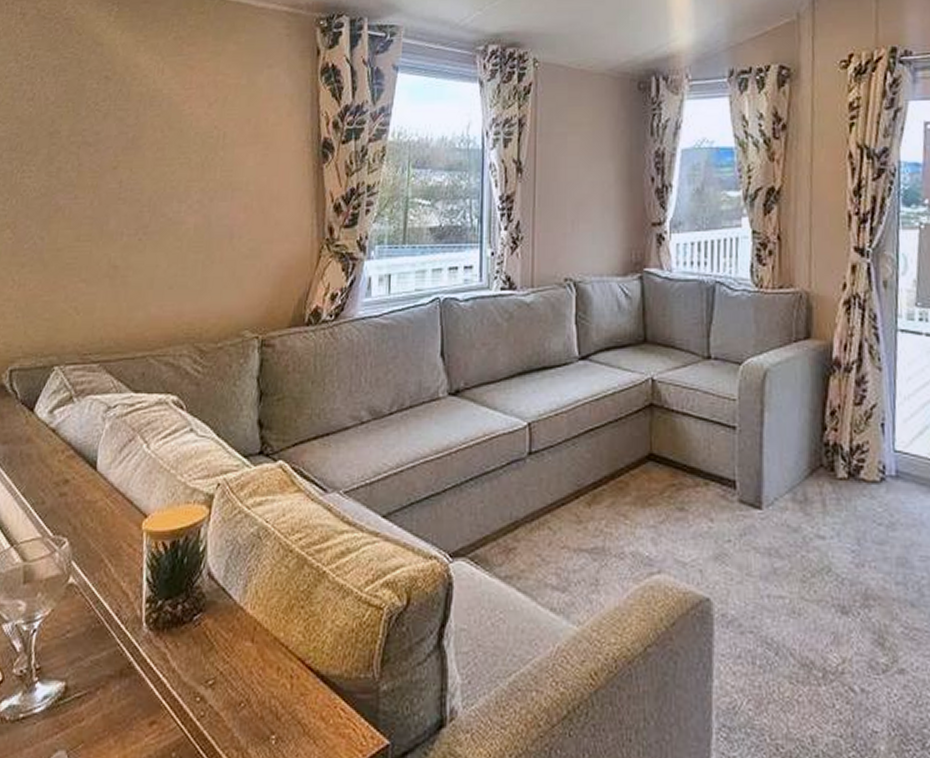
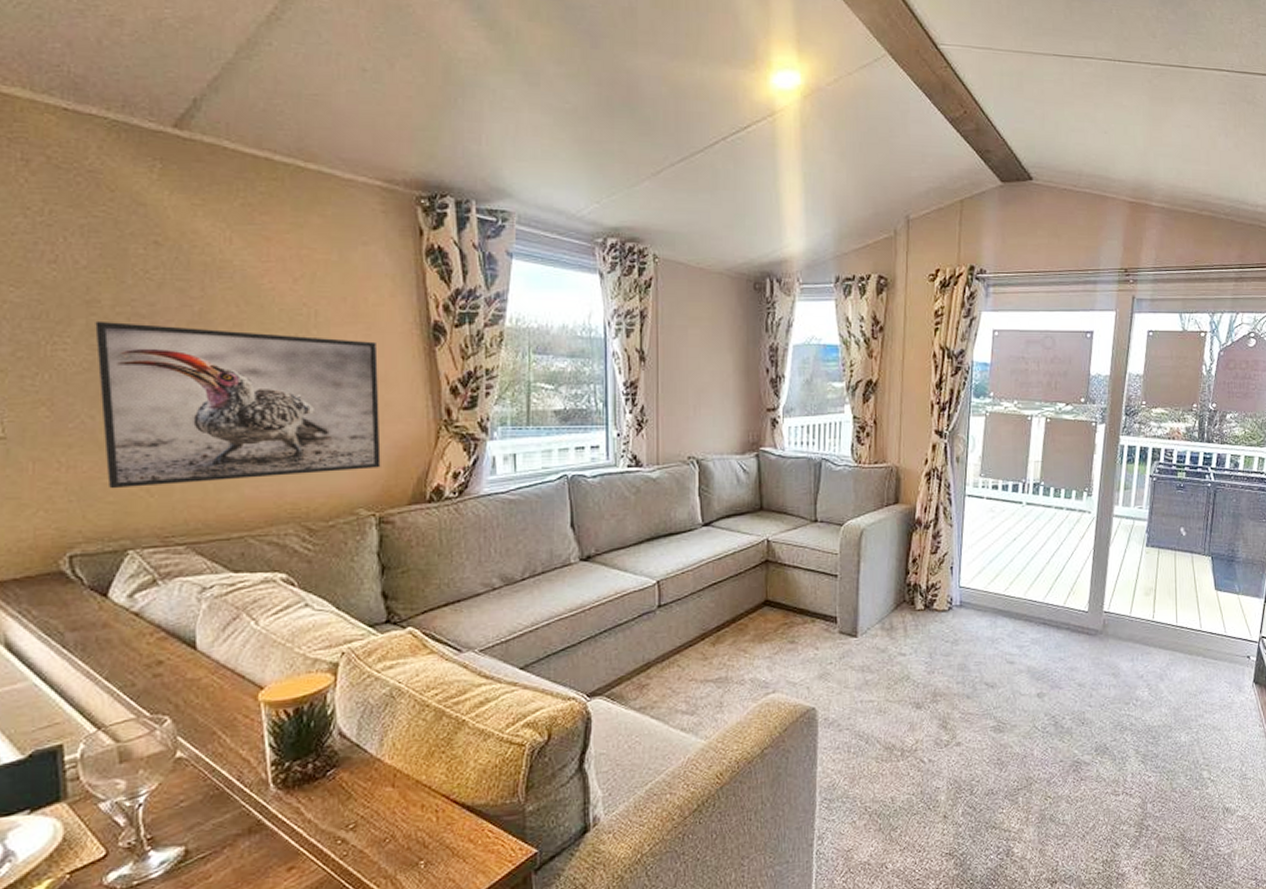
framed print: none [46,150,273,306] -> present [95,320,381,489]

